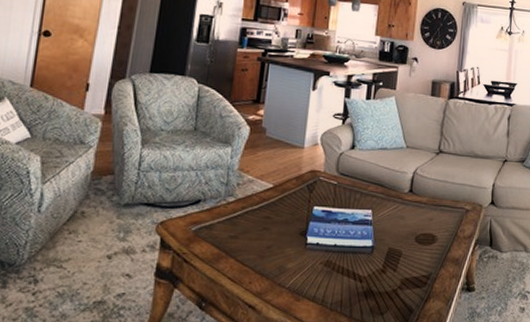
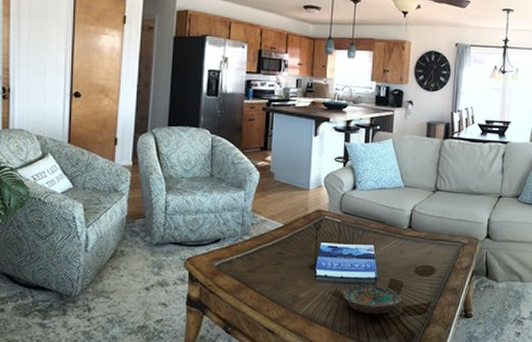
bowl: none [334,253,400,288] -> present [342,284,402,315]

